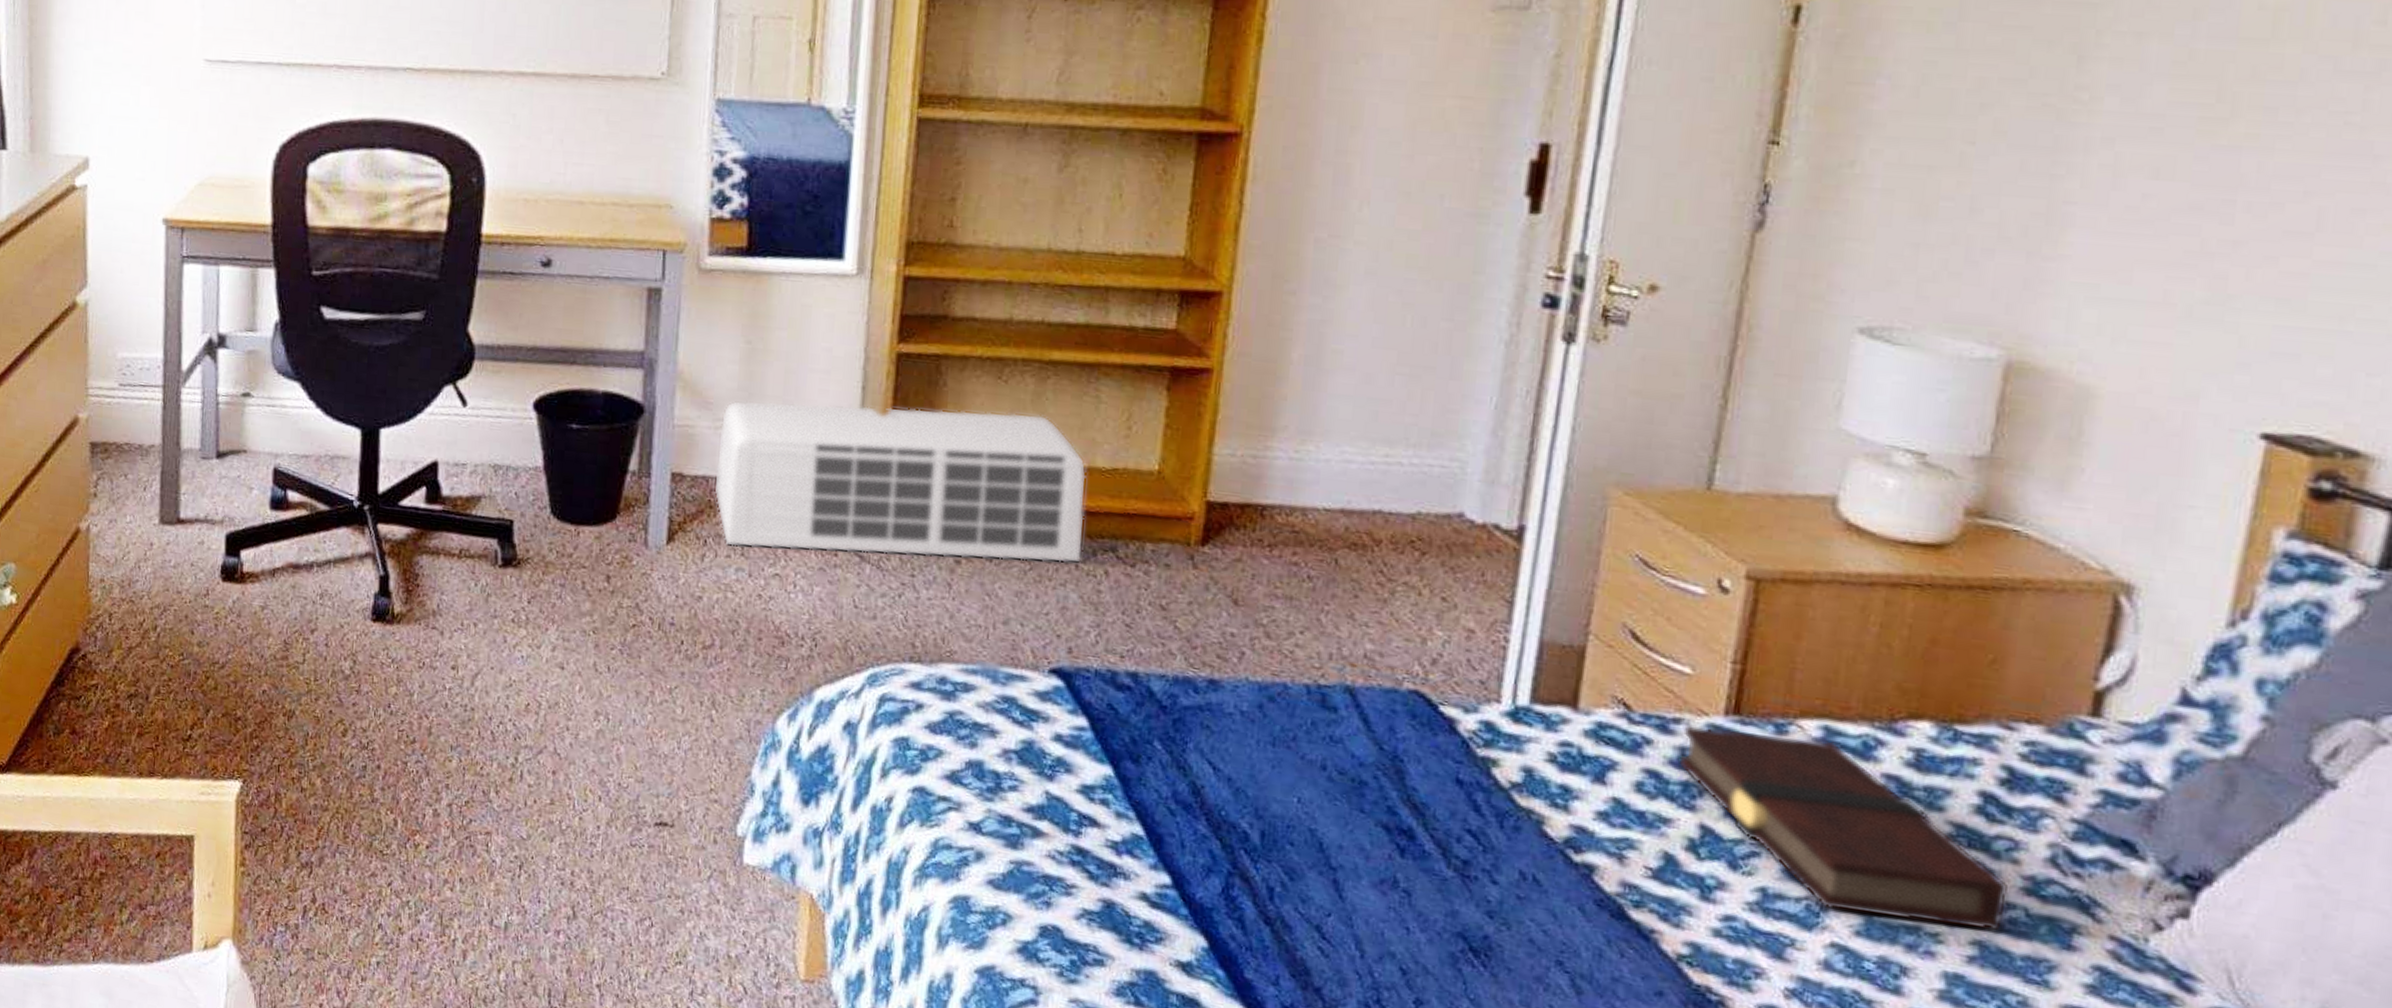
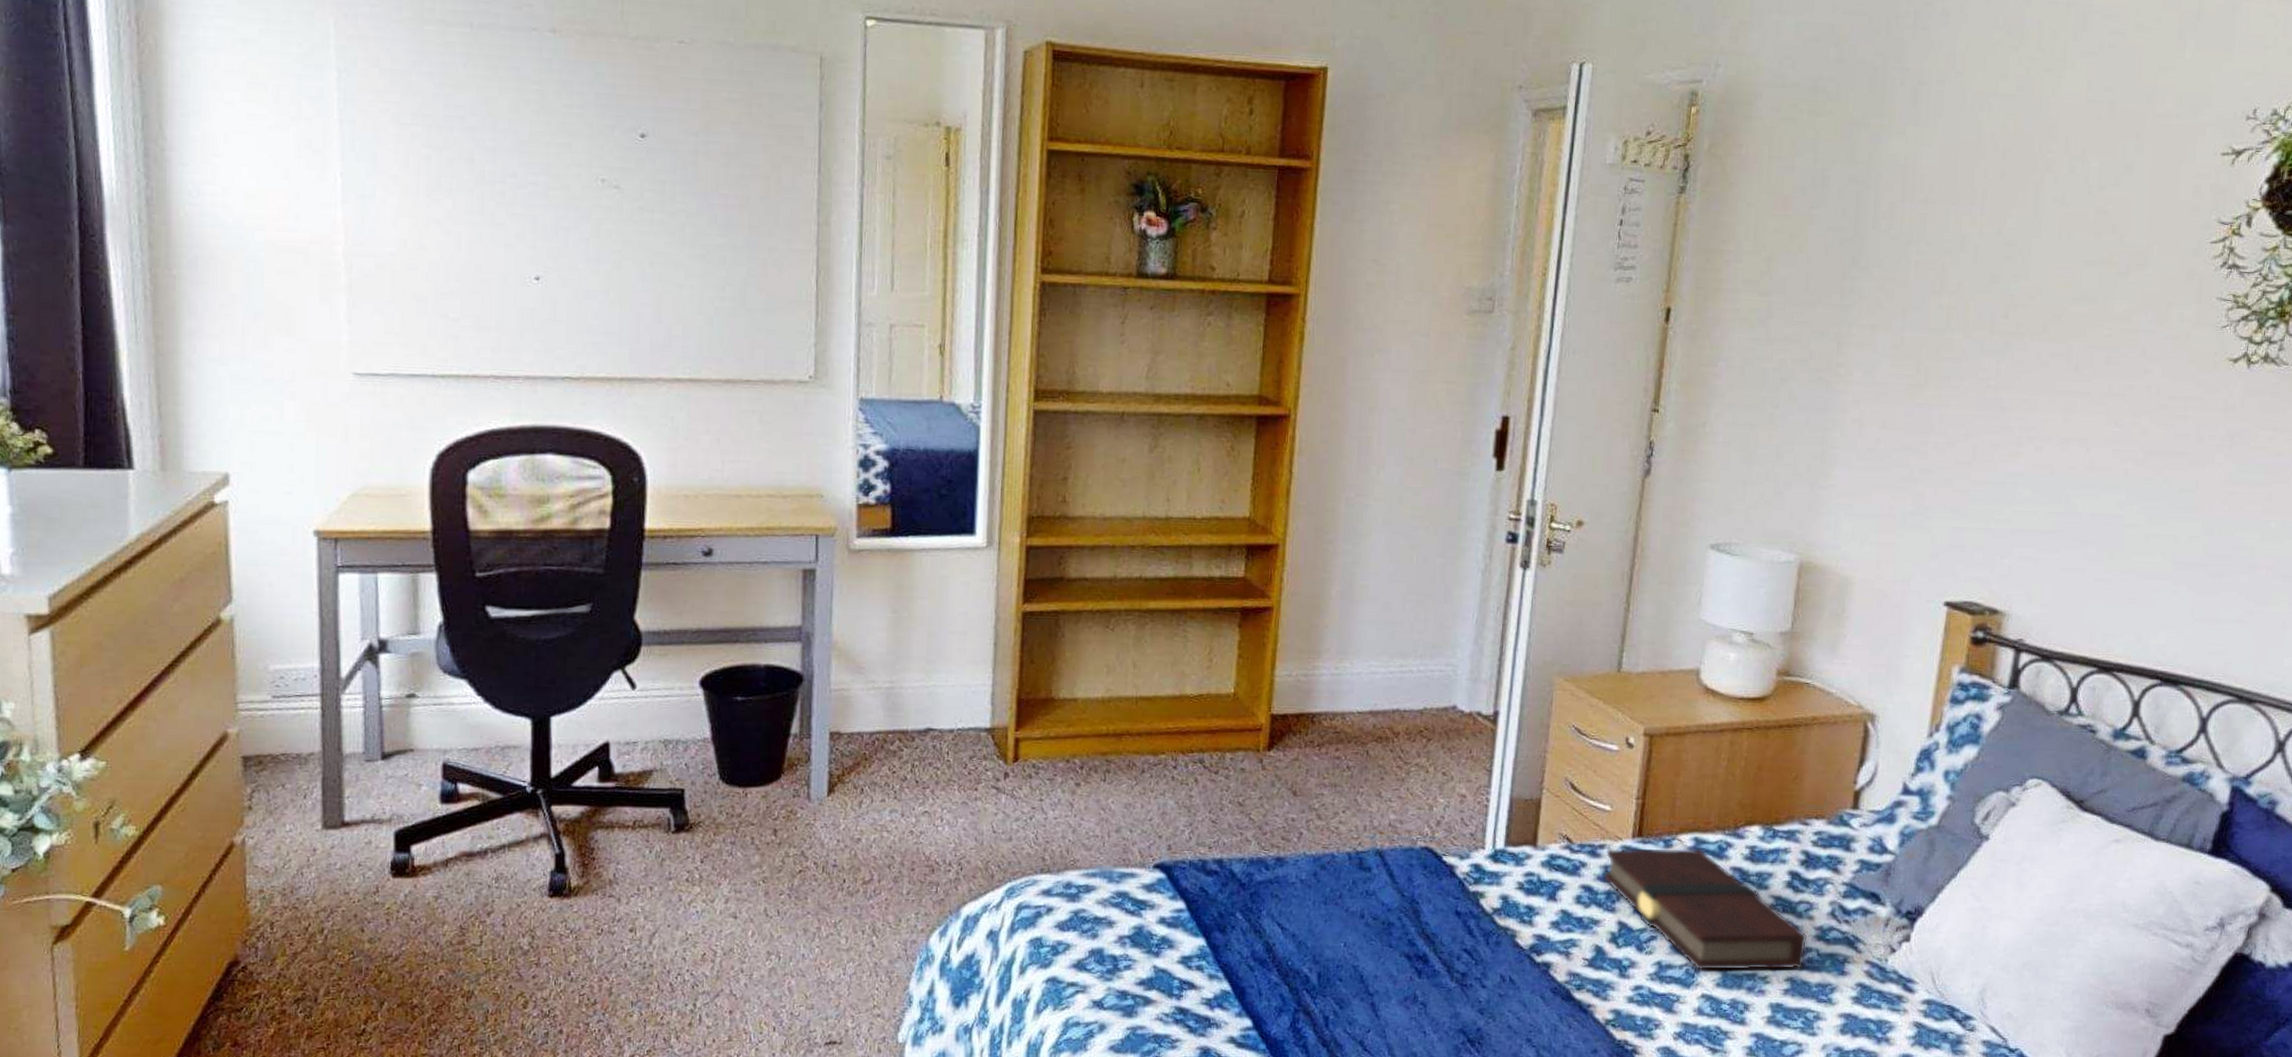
air conditioner: present [714,400,1087,564] -> none [868,655,1179,791]

